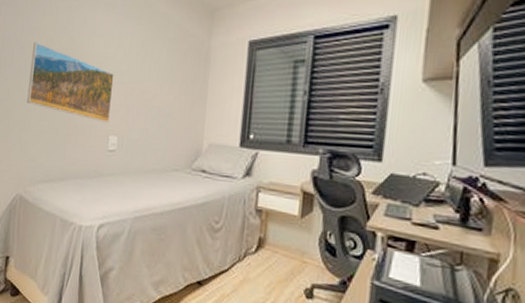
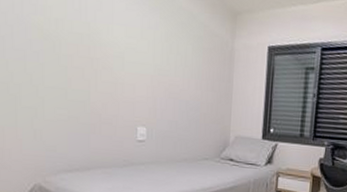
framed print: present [27,42,114,123] -> none [37,22,139,114]

